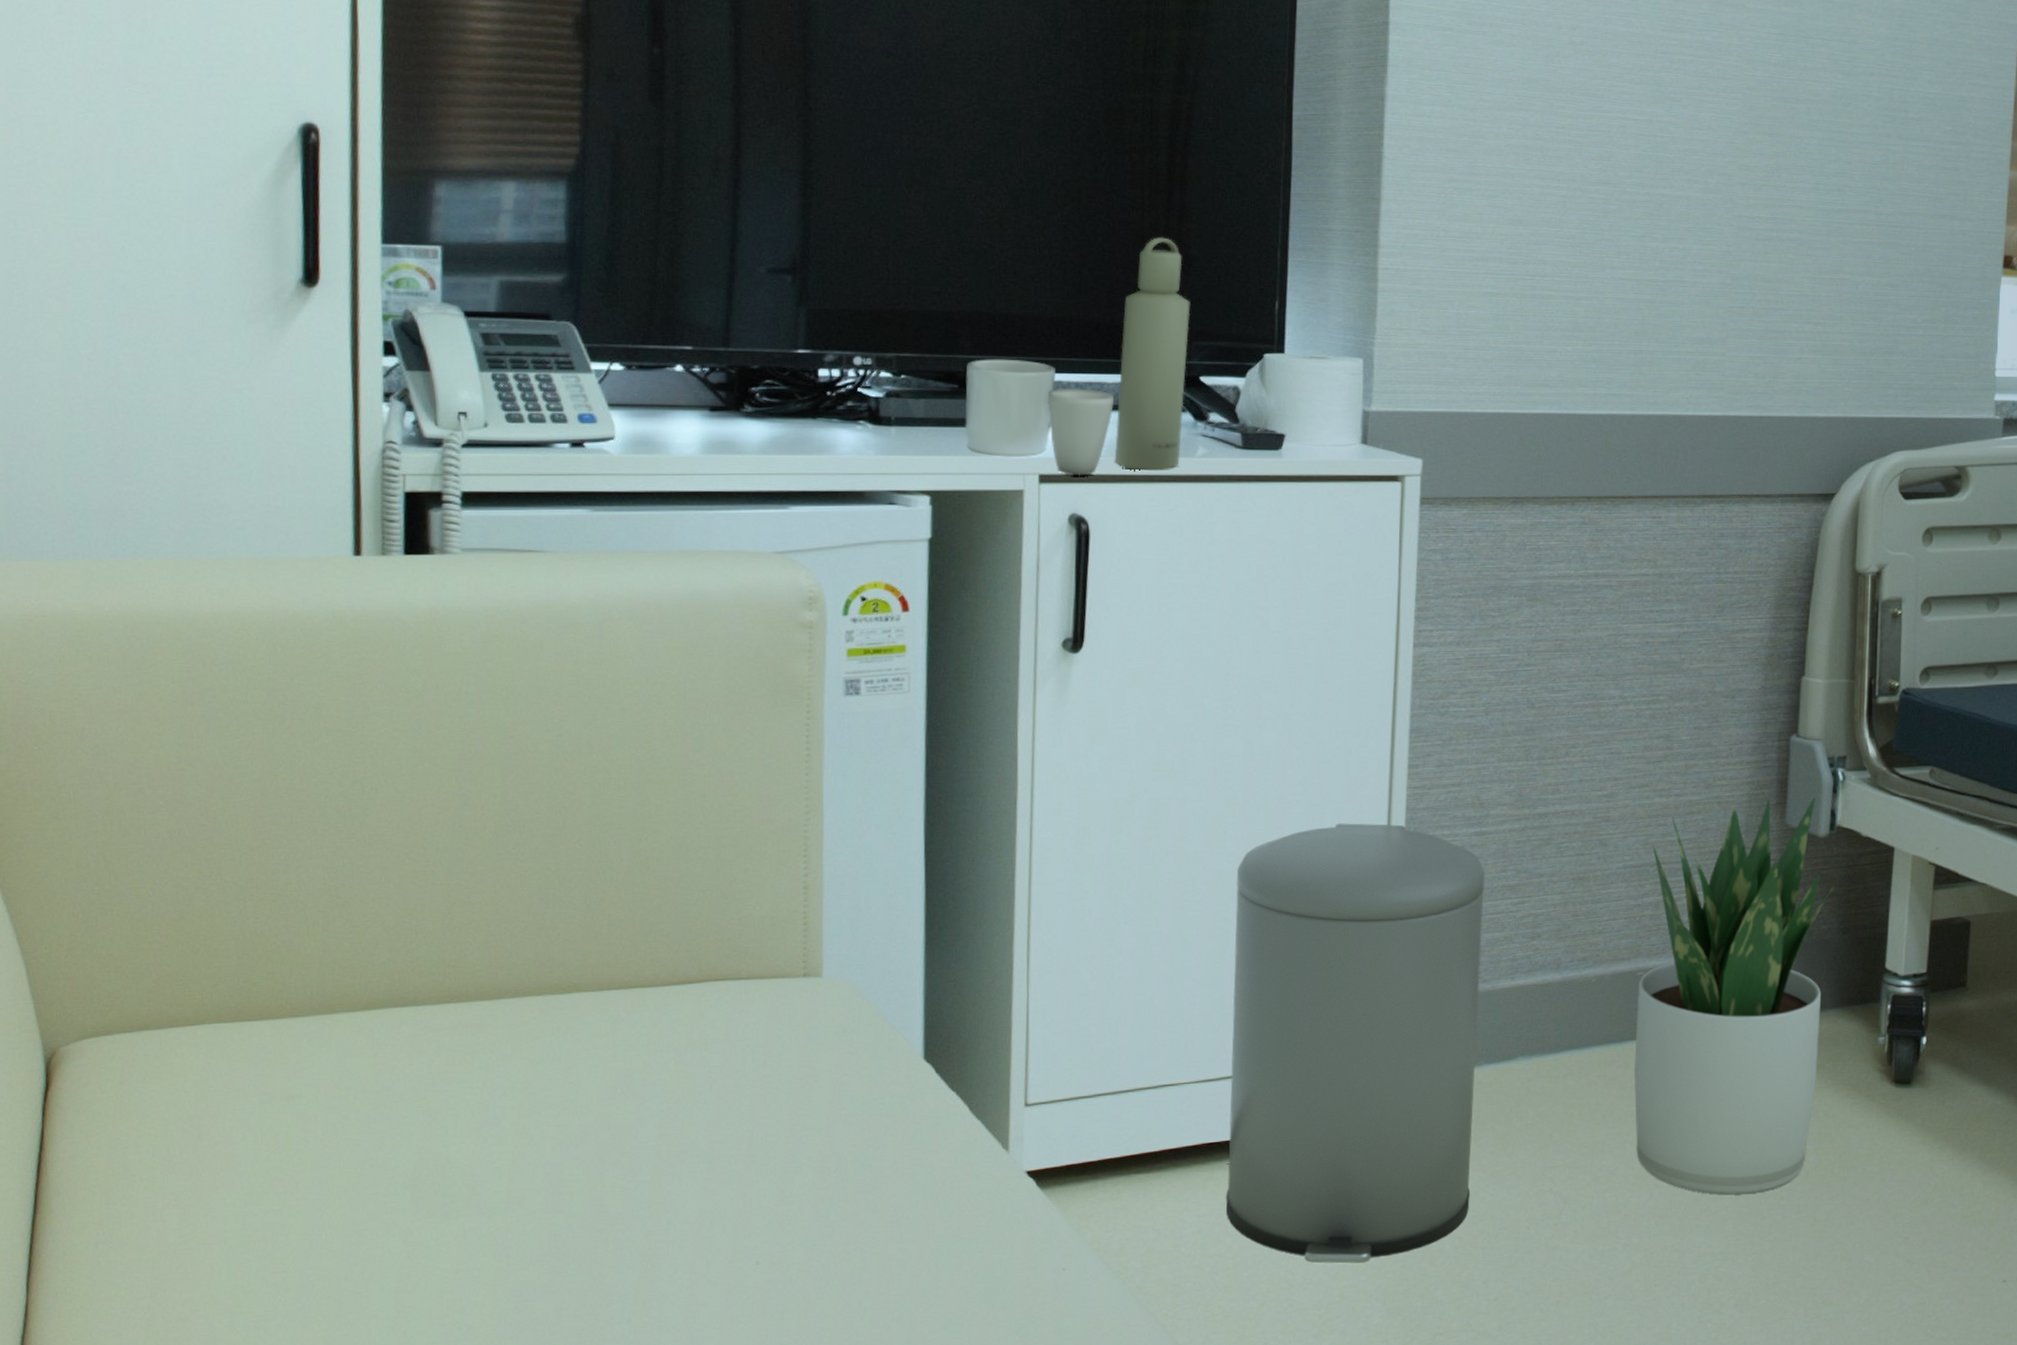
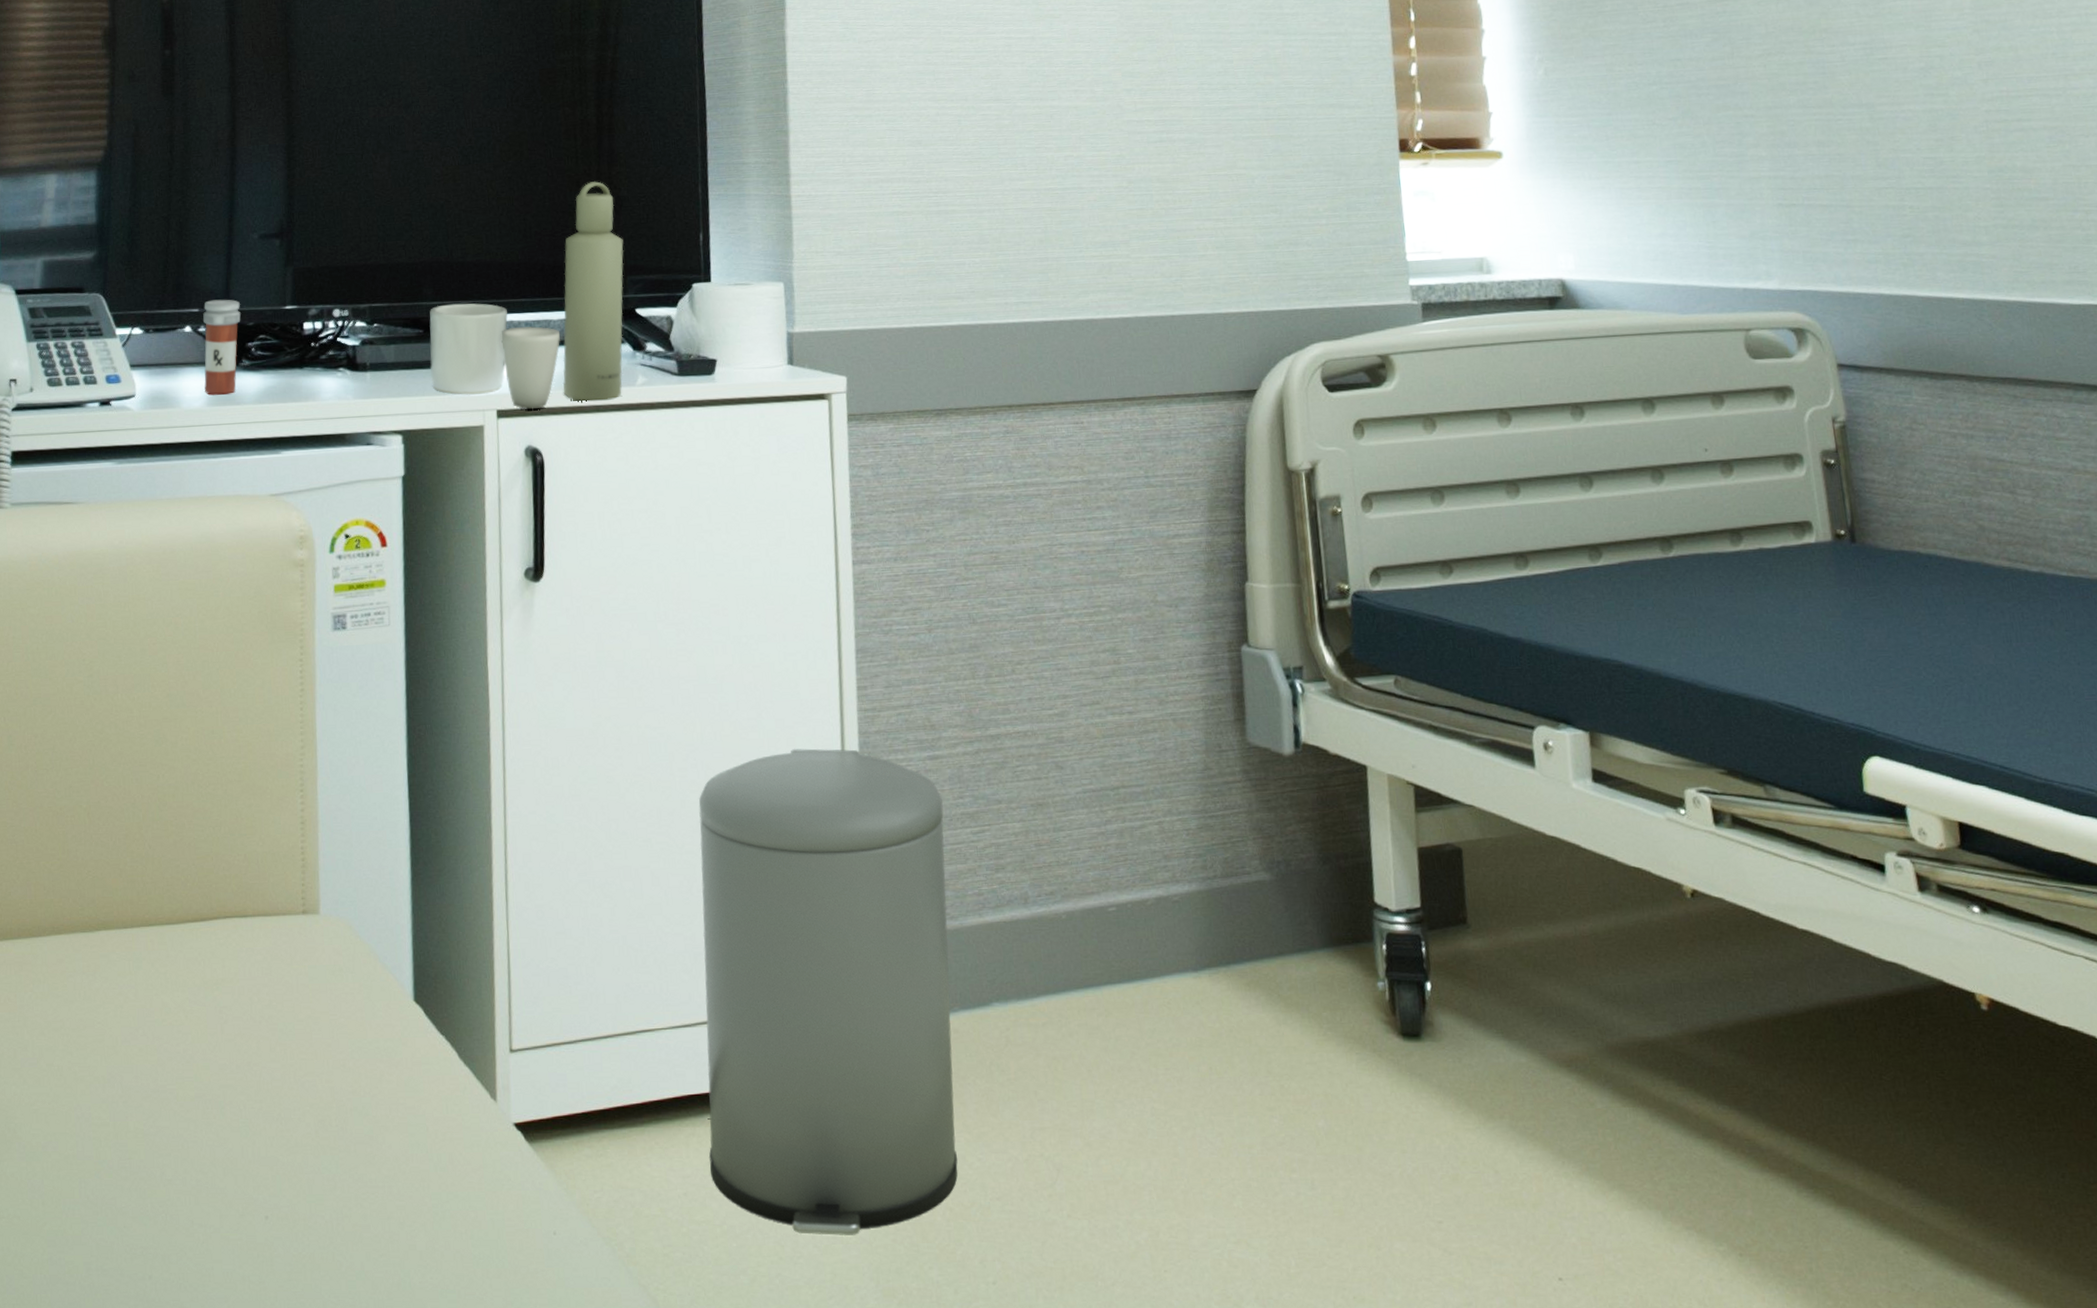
medicine: none [697,337,743,442] -> present [202,299,241,395]
planter: present [1634,797,1835,1195] -> none [1110,712,1315,1165]

